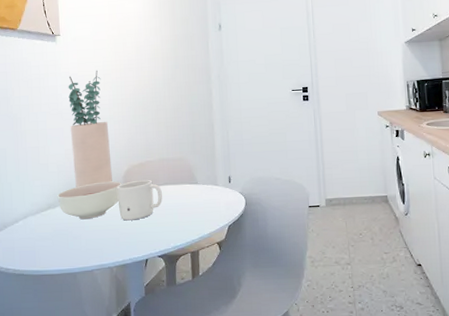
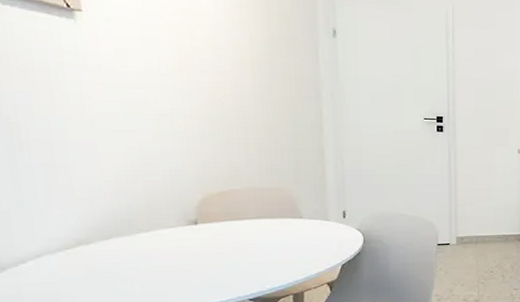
bowl: present [57,181,122,220] -> none [91,212,195,259]
vase: present [68,70,112,187] -> none [100,67,180,219]
mug: present [117,179,162,221] -> none [187,211,254,260]

